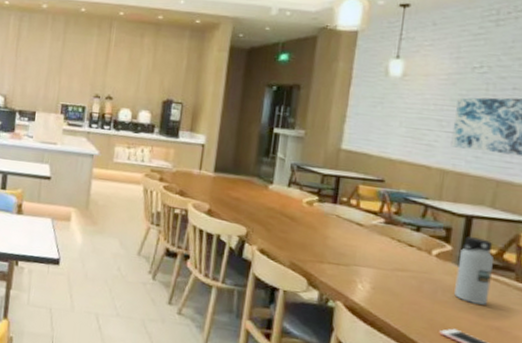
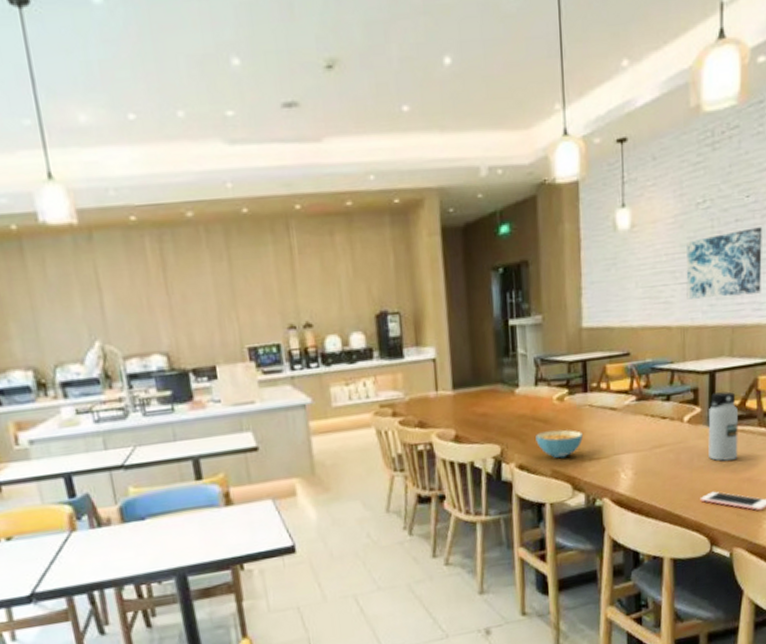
cereal bowl: none [280,226,326,255] -> present [536,429,583,459]

